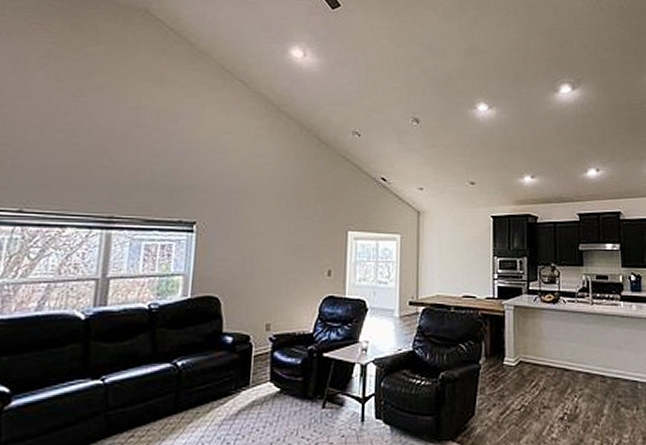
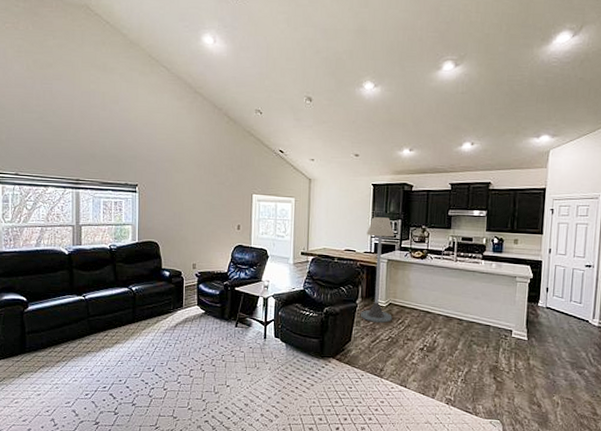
floor lamp: none [484,255,524,388] -> present [360,217,395,323]

